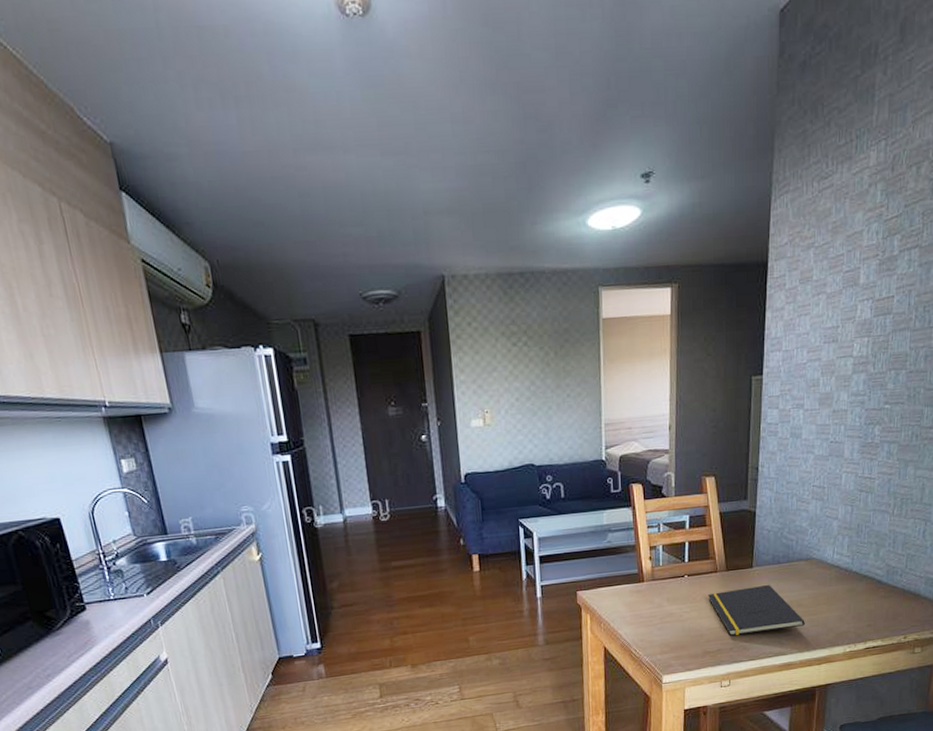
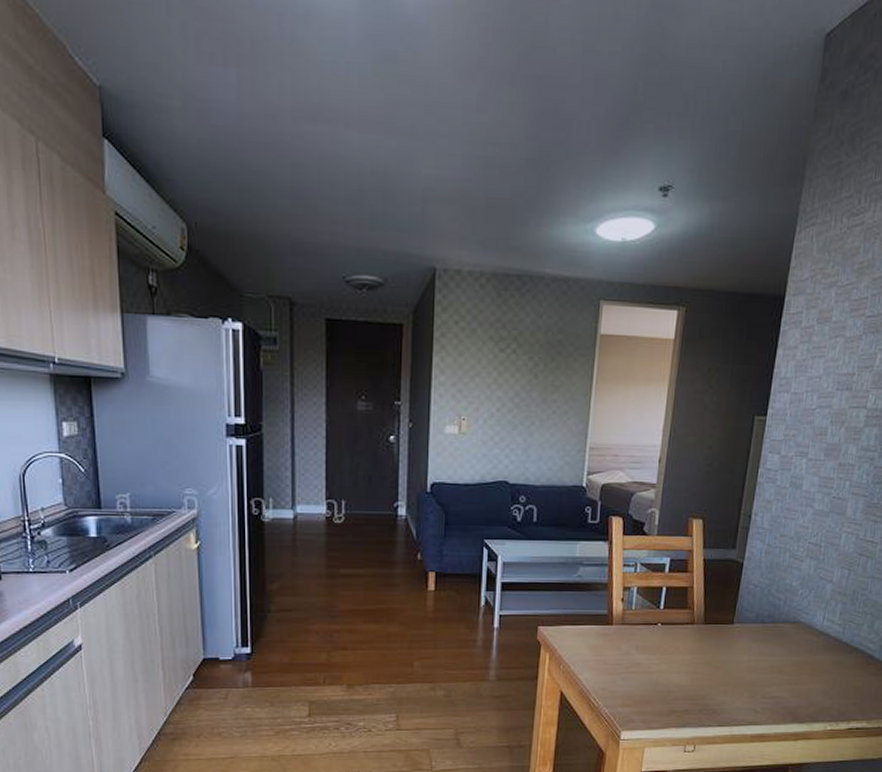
notepad: present [708,584,805,636] -> none [681,644,785,696]

